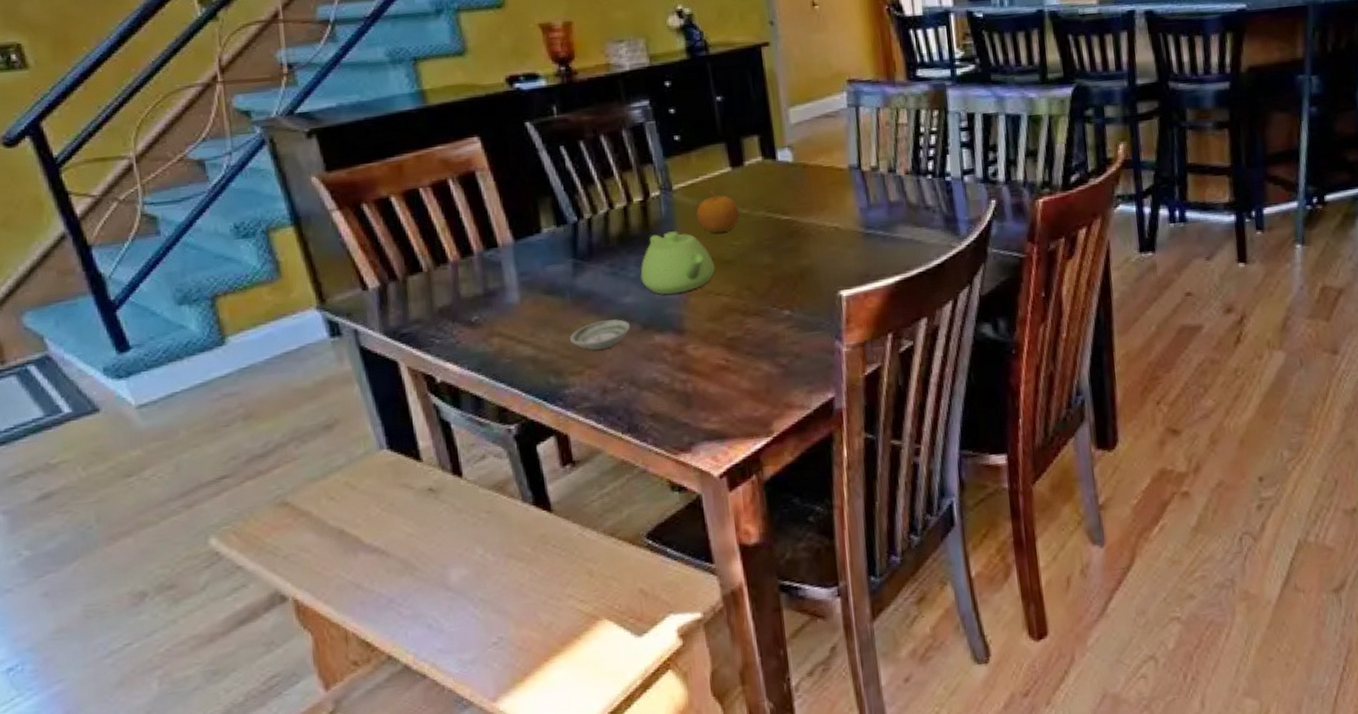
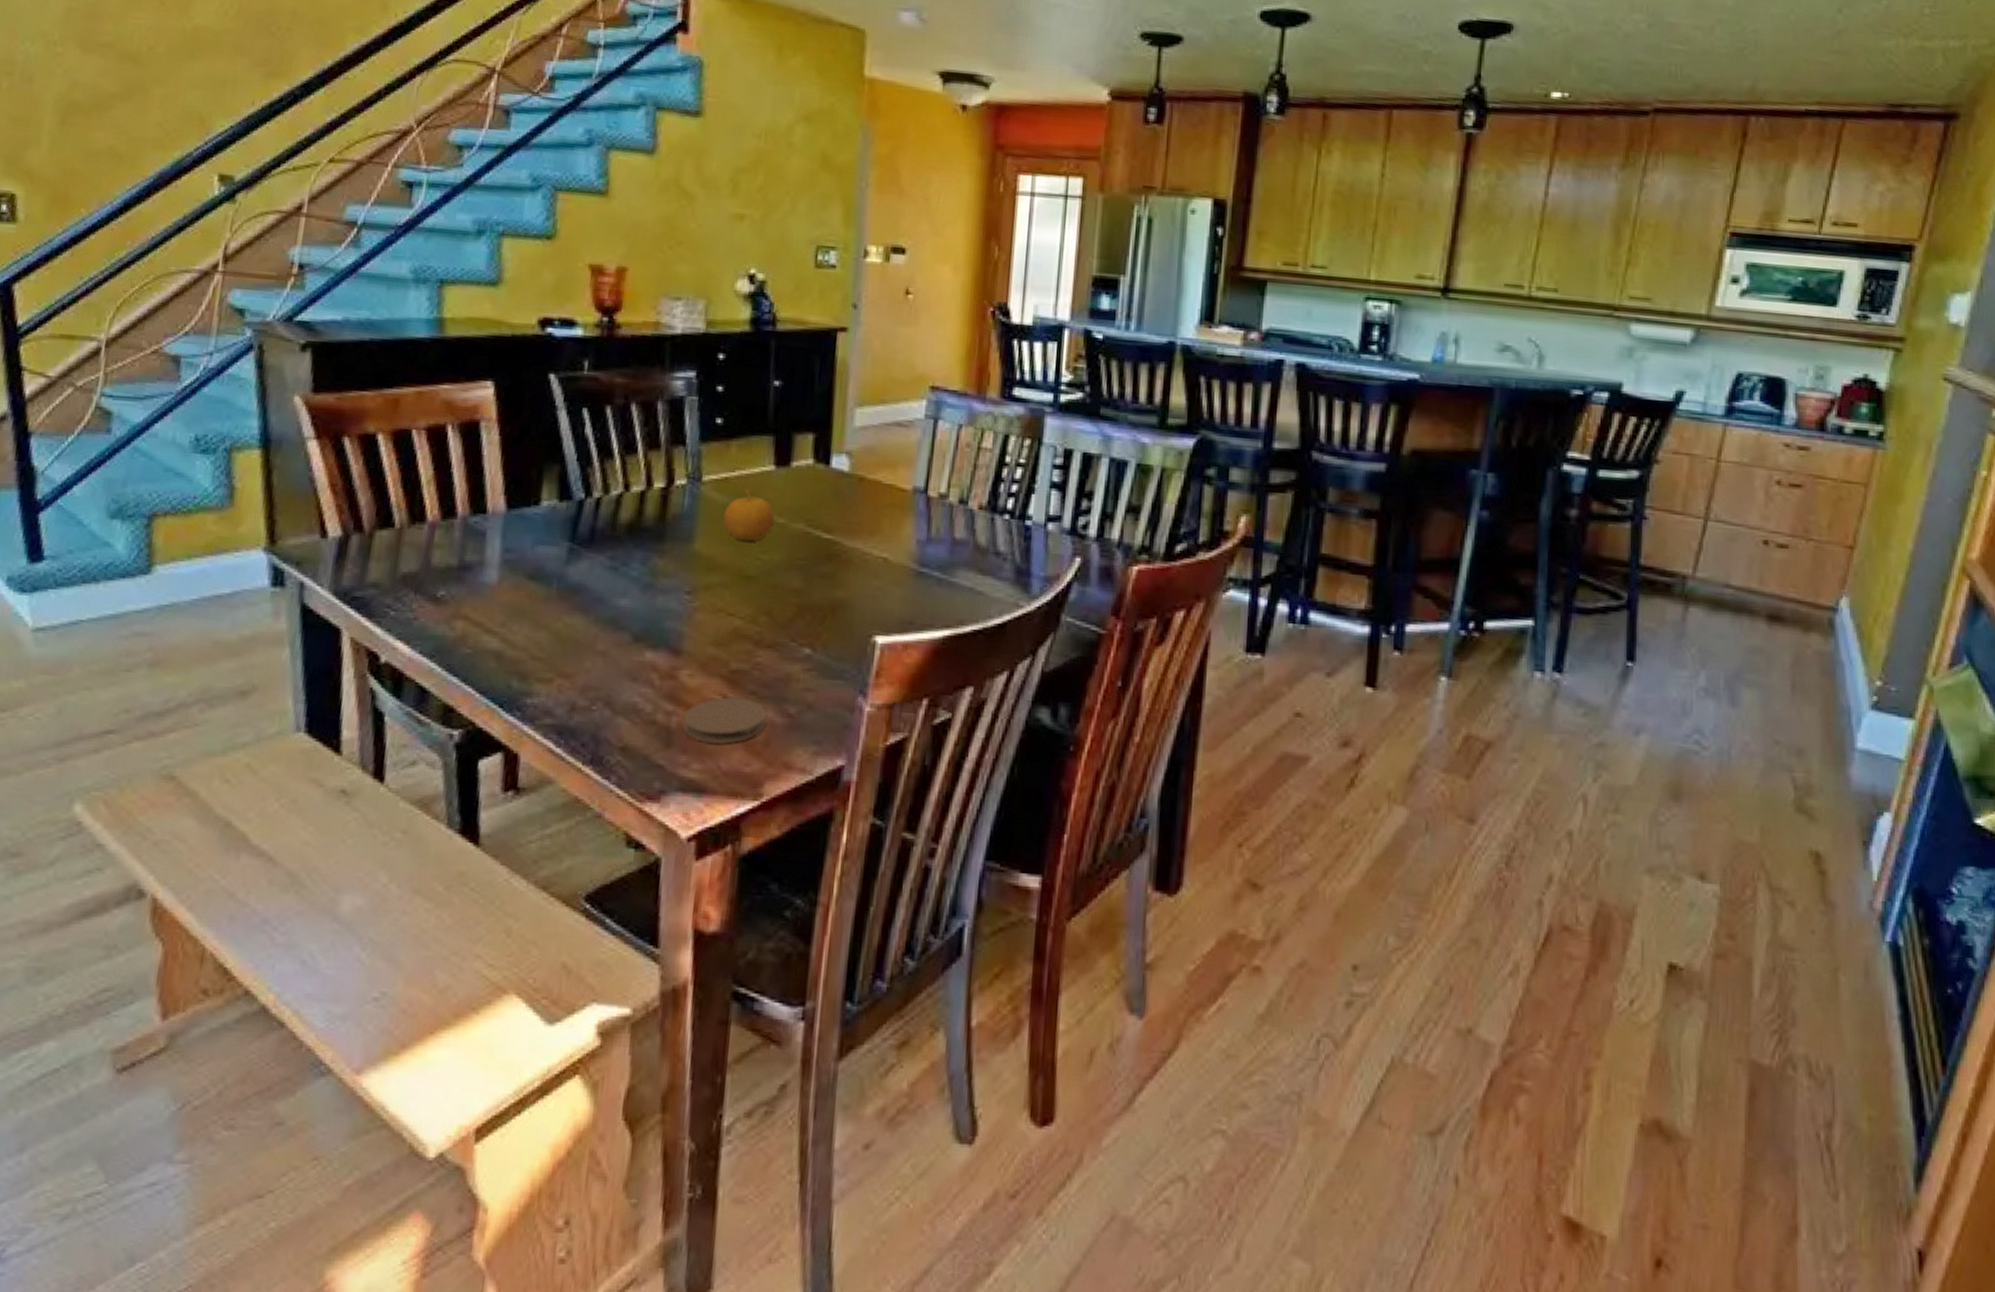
saucer: present [569,319,631,350] -> none [544,621,620,658]
teapot: present [640,231,715,295] -> none [643,529,733,606]
coaster: none [696,358,765,400] -> present [683,697,767,745]

